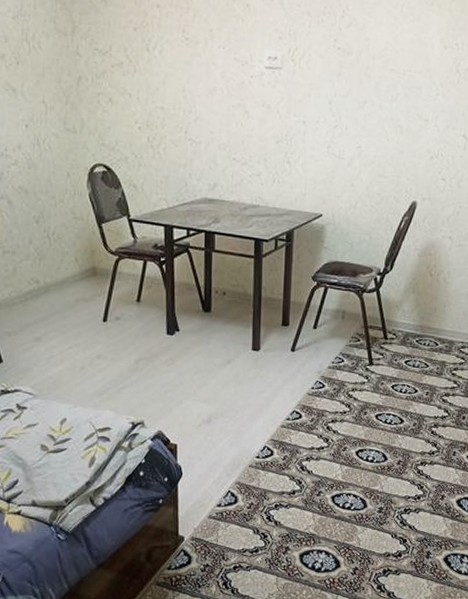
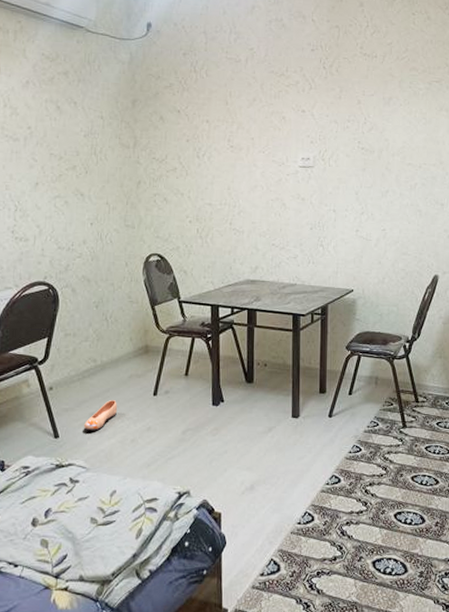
shoe: none [29,325,65,357] -> present [84,400,118,431]

